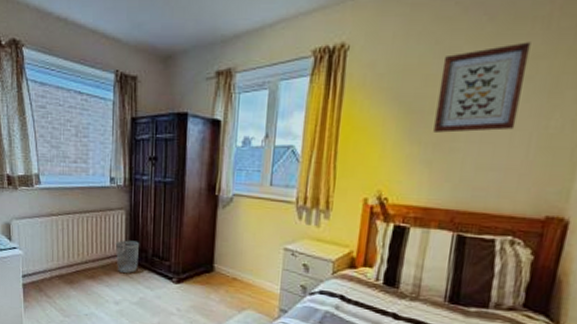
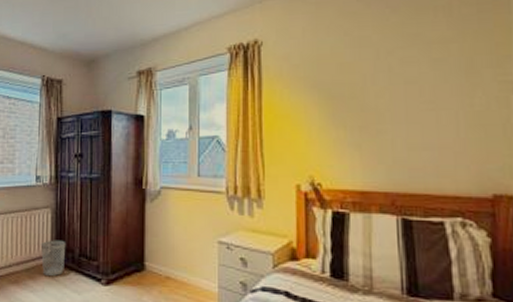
wall art: present [433,42,531,133] -> none [355,28,439,116]

